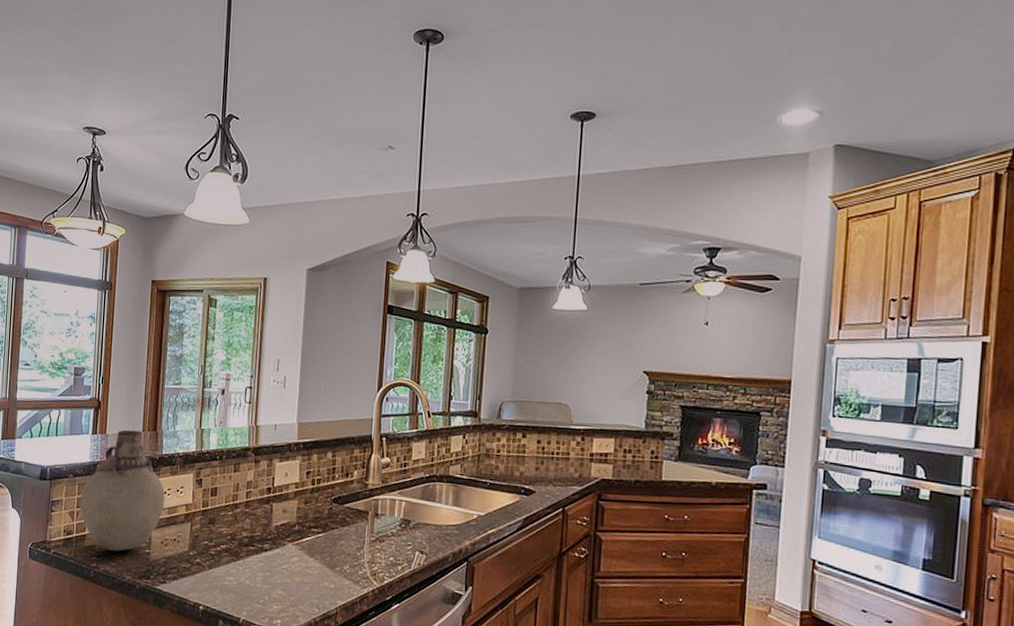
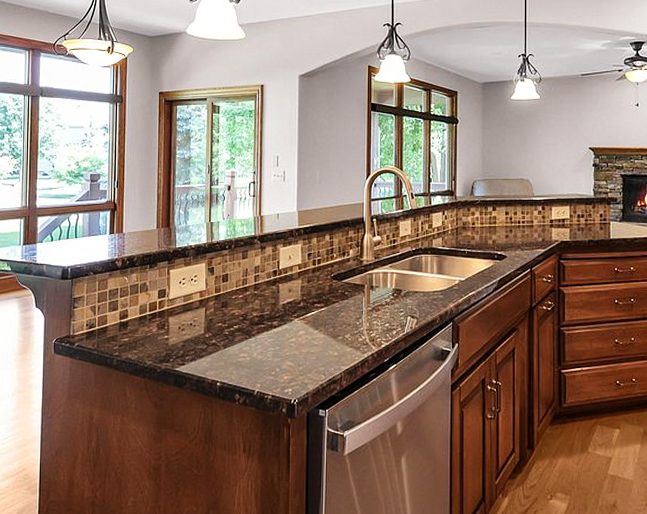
vase: present [80,429,165,552] -> none [101,228,180,340]

